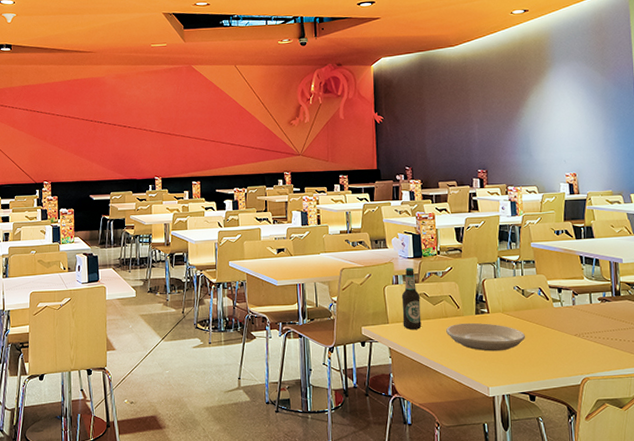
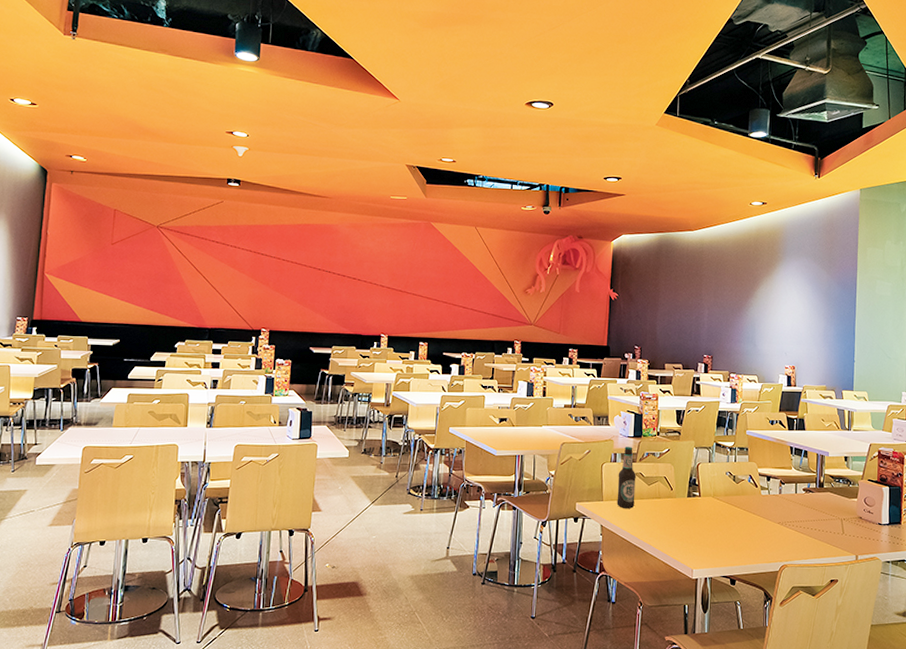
plate: present [446,322,526,351] -> none [658,505,733,535]

